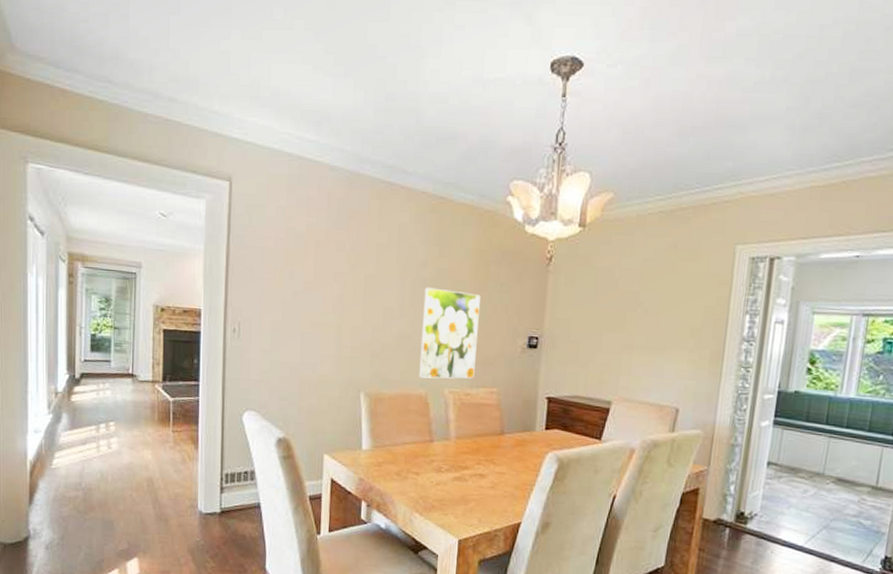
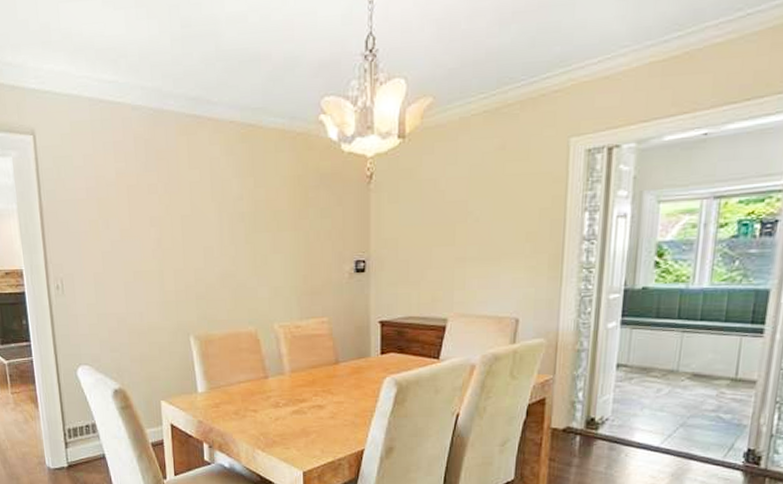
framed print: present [419,287,480,379] -> none [243,221,303,315]

